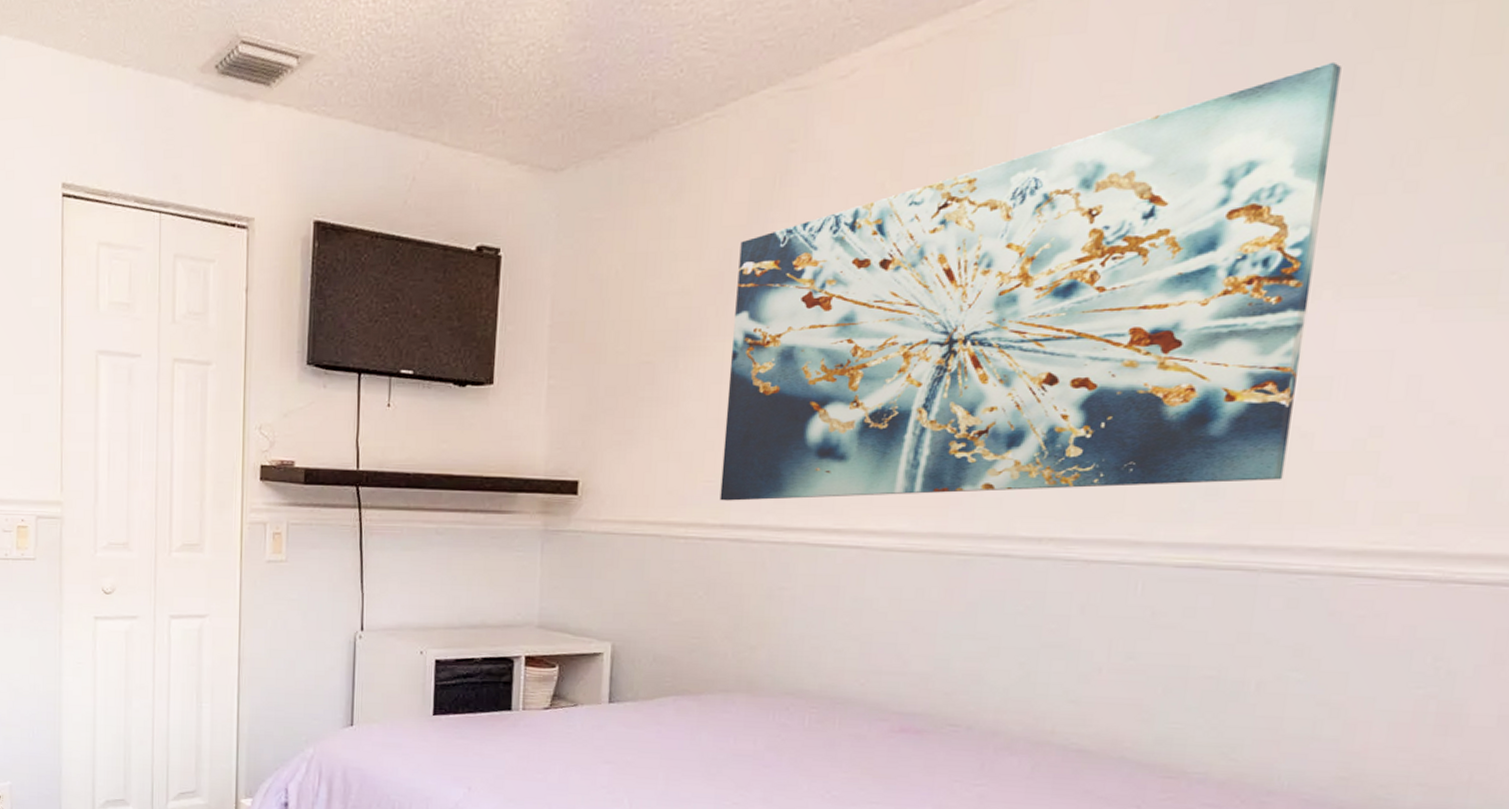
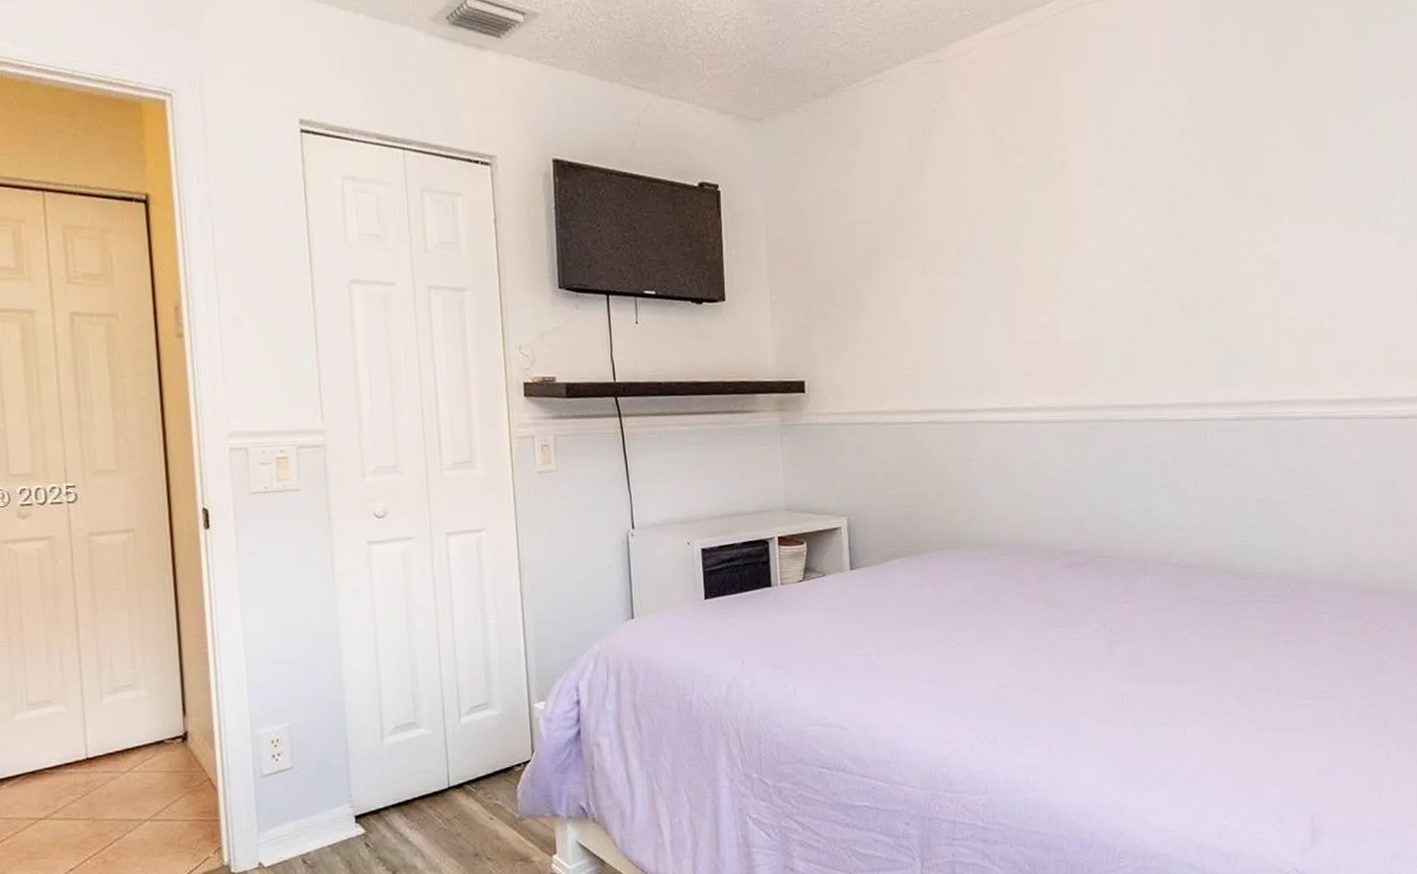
wall art: present [719,61,1342,501] -> none [906,60,1281,391]

